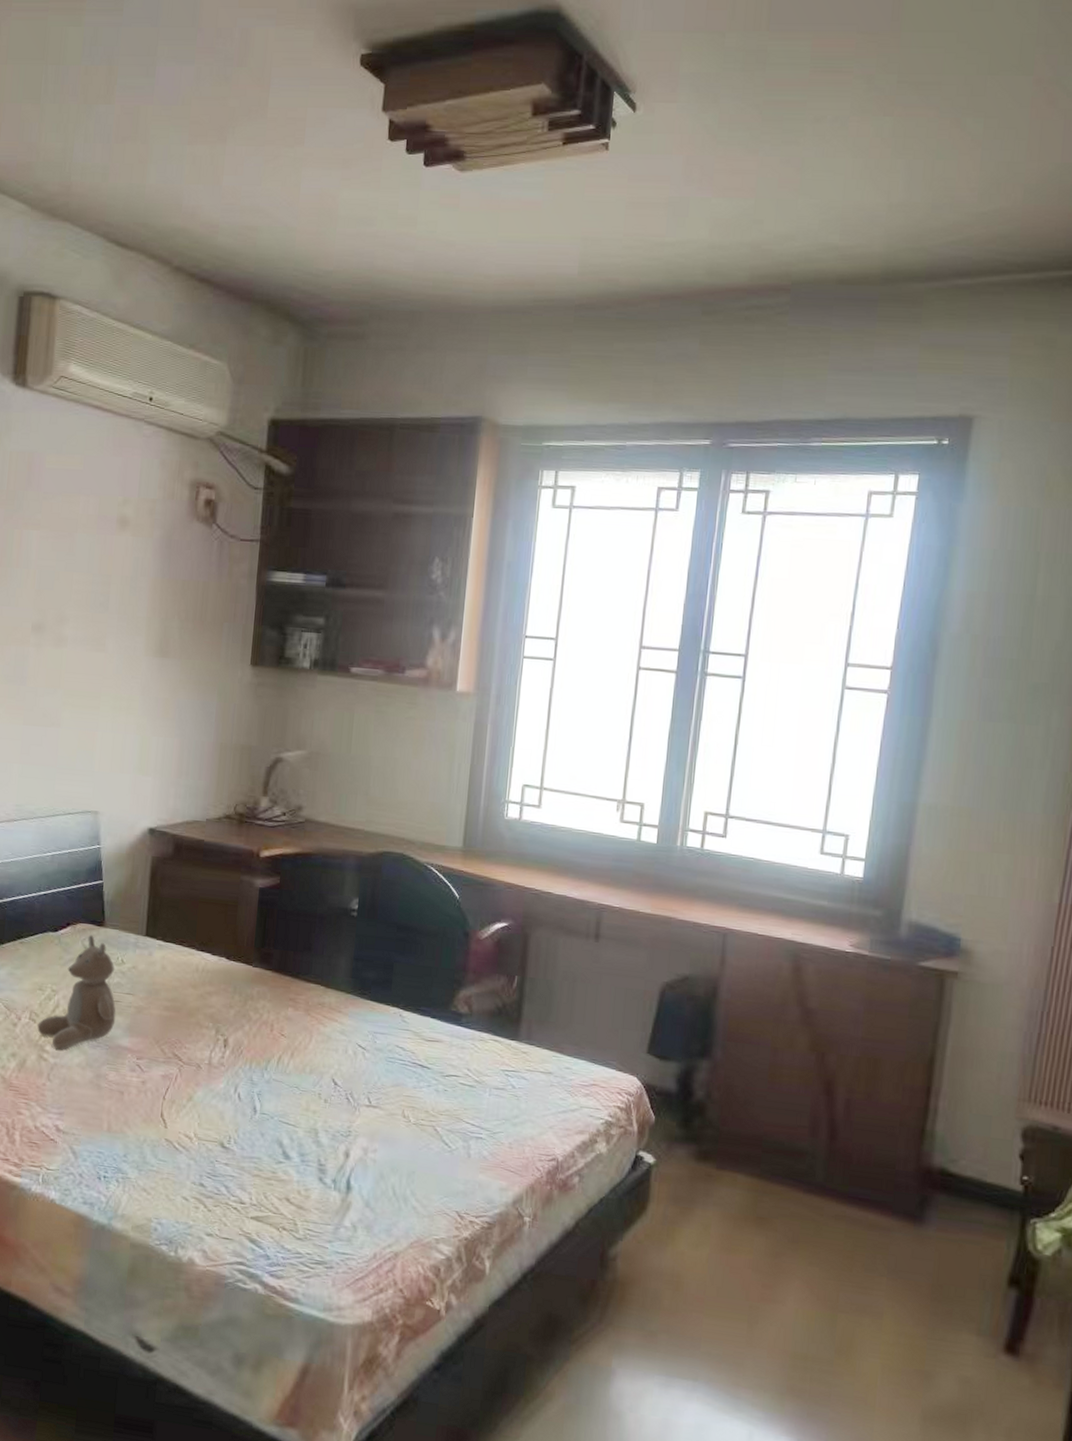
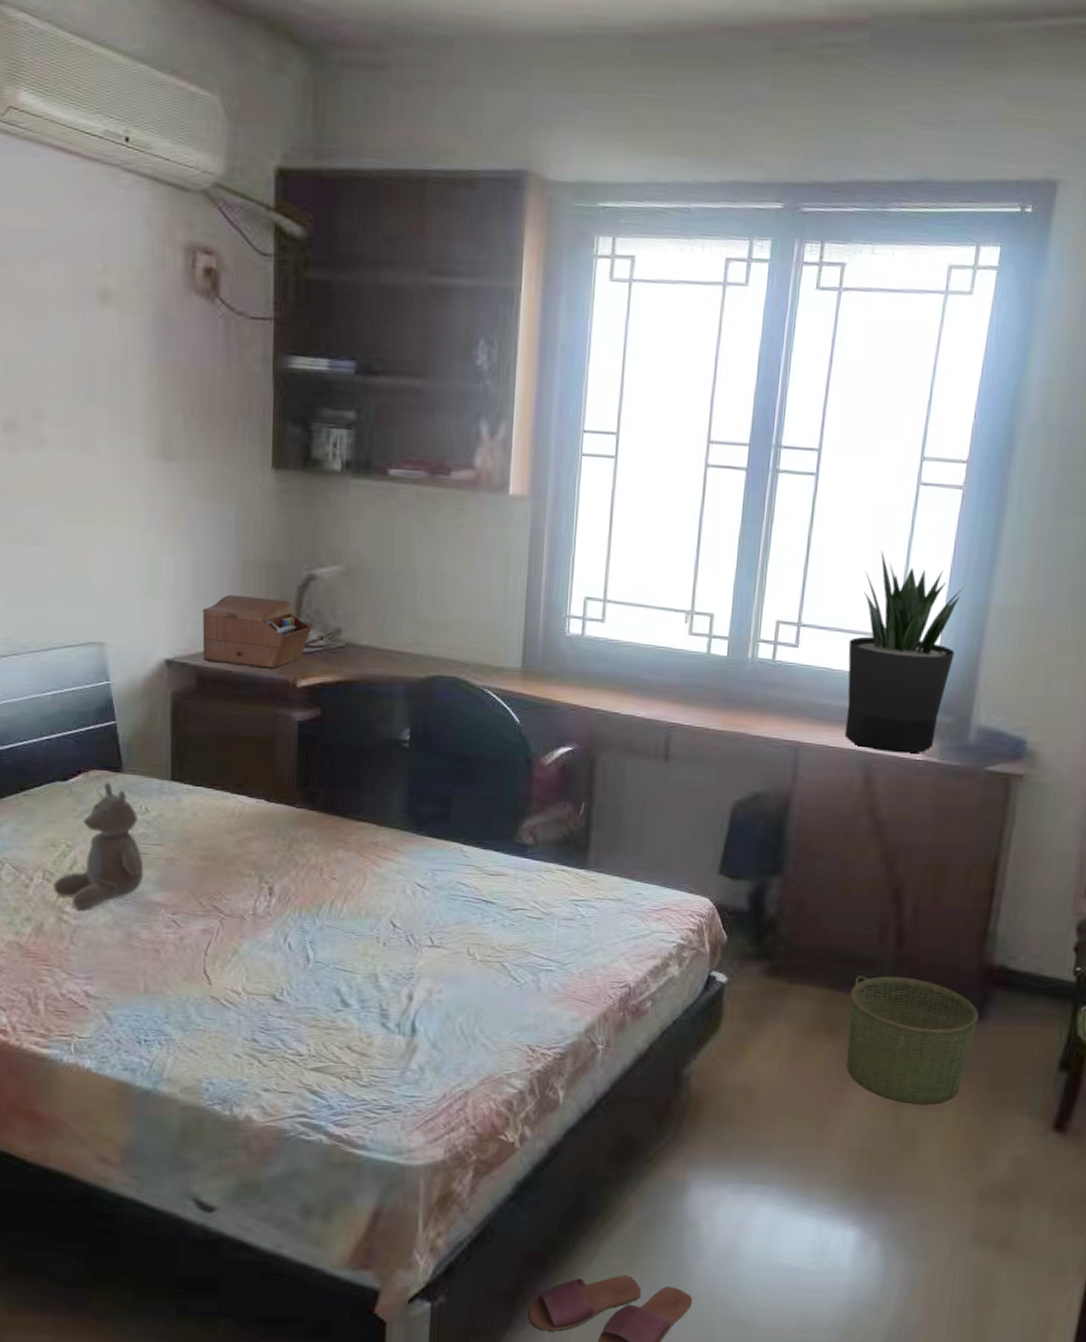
sewing box: none [181,773,276,840] -> present [202,594,312,669]
planter: none [773,748,891,946] -> present [845,549,964,754]
basket: none [777,1167,918,1311] -> present [846,976,979,1104]

